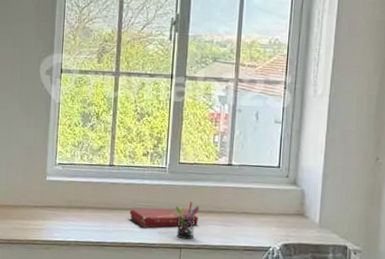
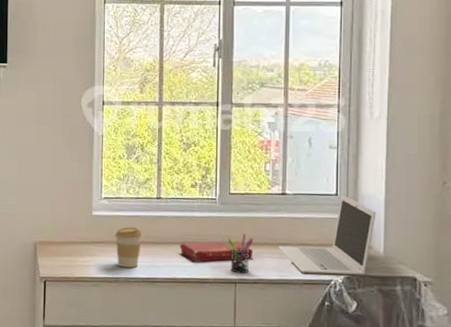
coffee cup: none [68,192,94,232] -> present [115,227,143,268]
laptop: none [222,166,314,243] -> present [278,194,376,275]

